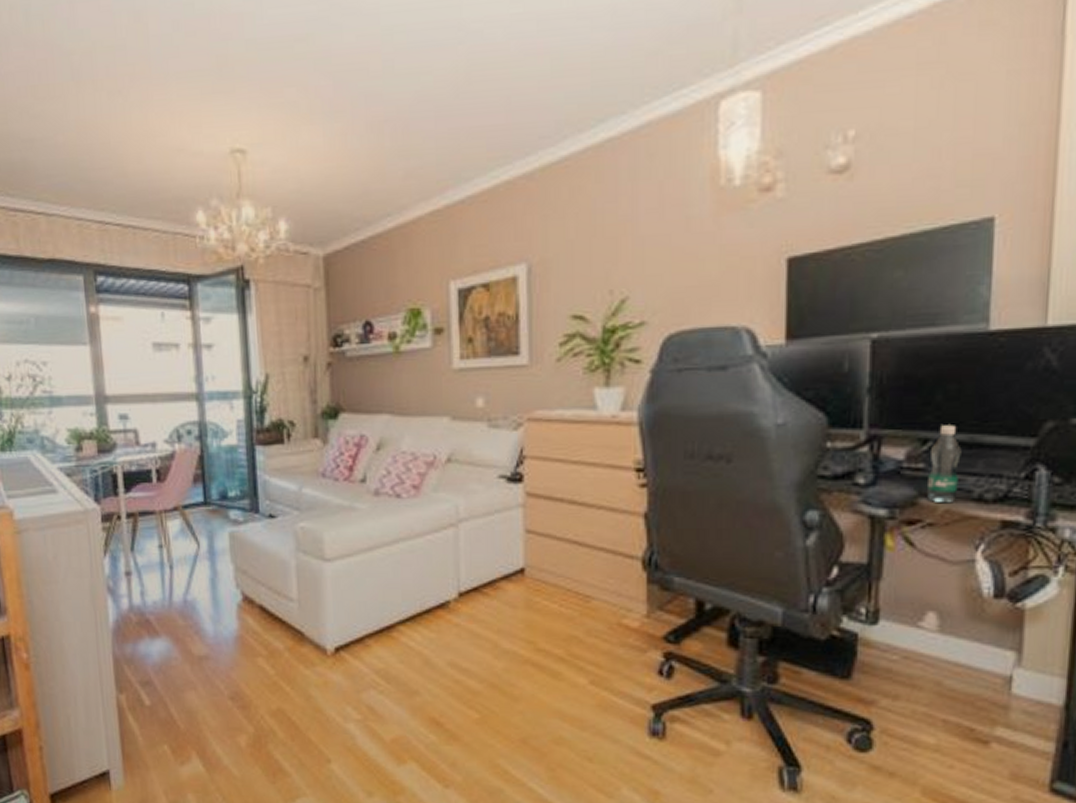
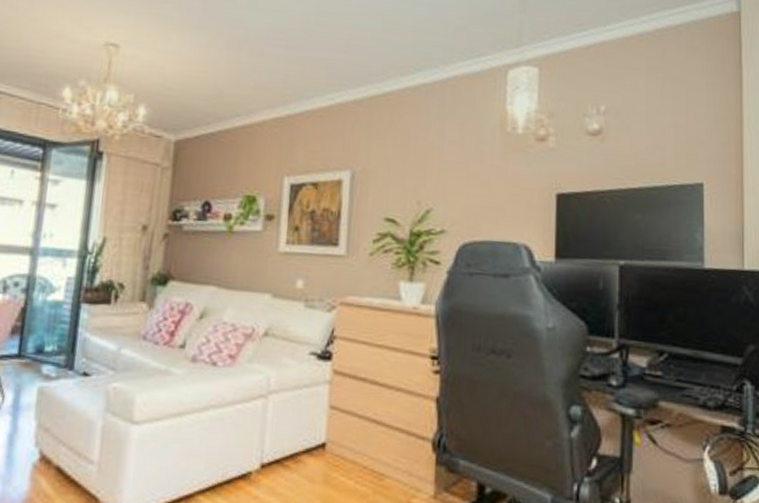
bottle: present [926,425,962,504] -> none [664,341,689,408]

